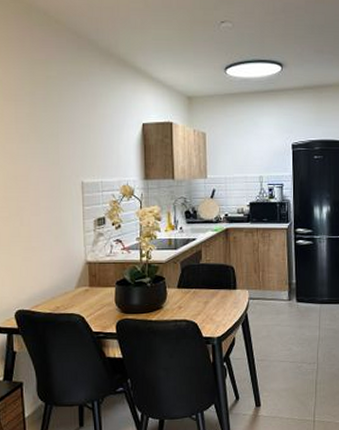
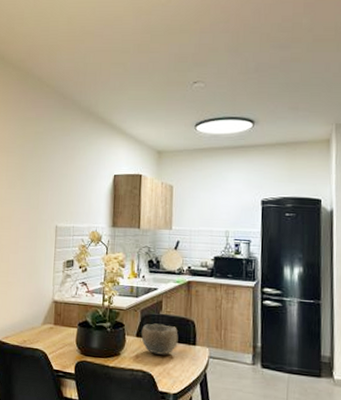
bowl: none [182,273,219,303] -> present [141,323,178,355]

